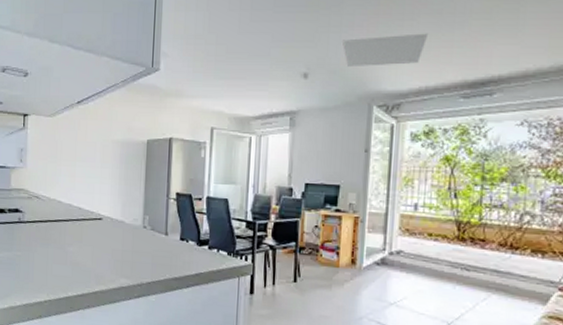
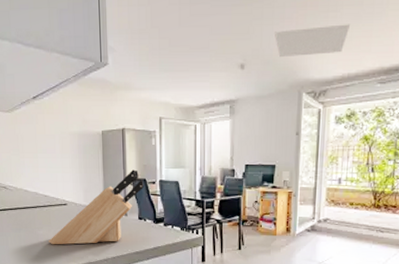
knife block: none [78,183,189,266] -> present [49,169,144,245]

